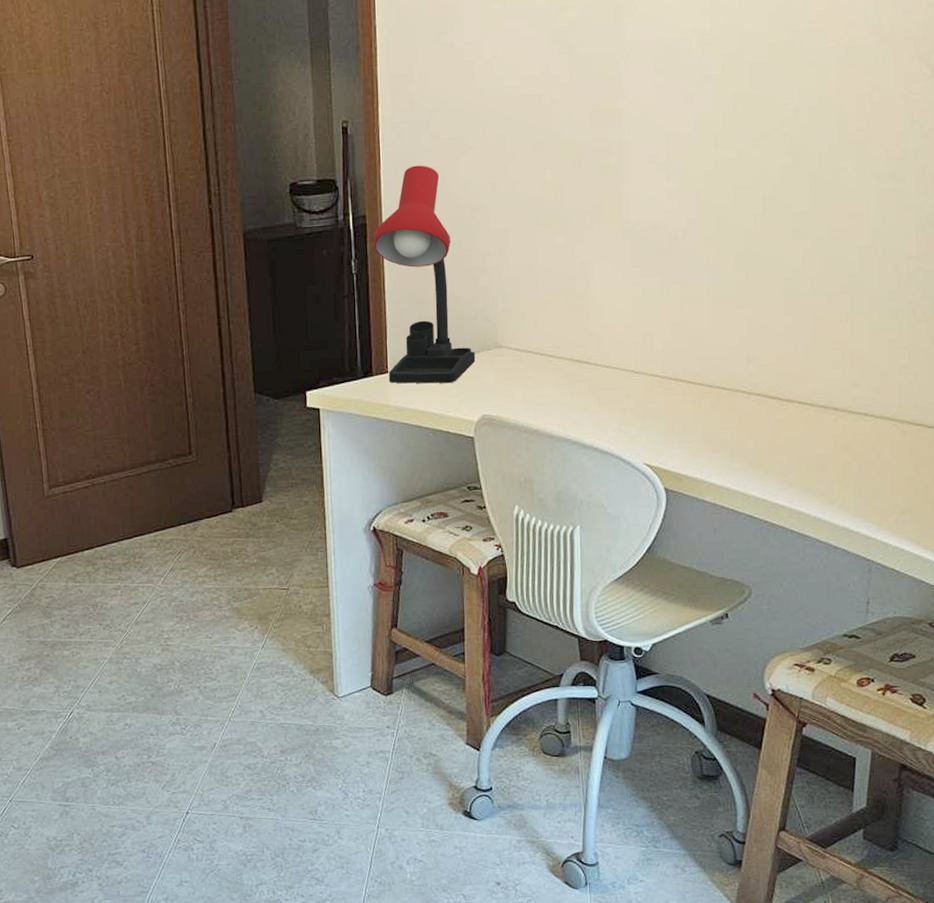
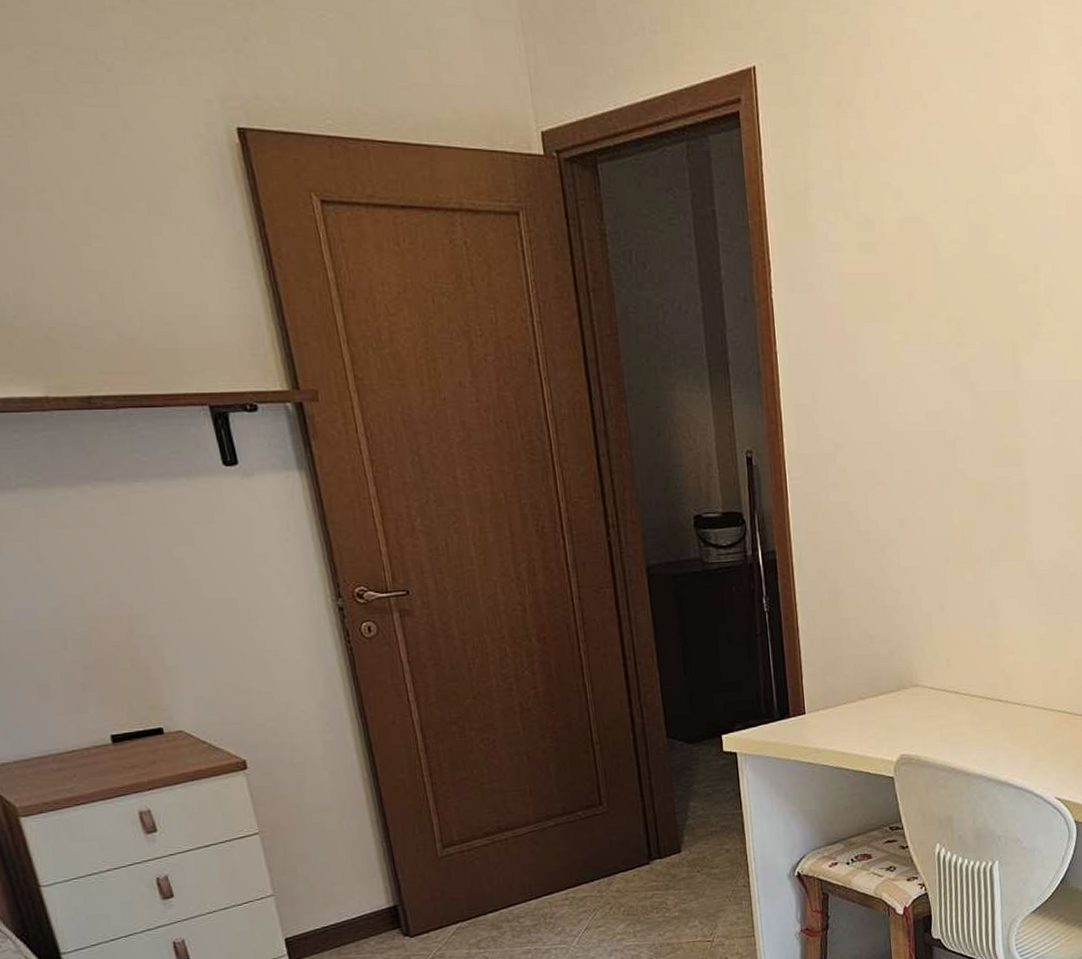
desk lamp: present [373,165,476,384] -> none [784,499,892,725]

